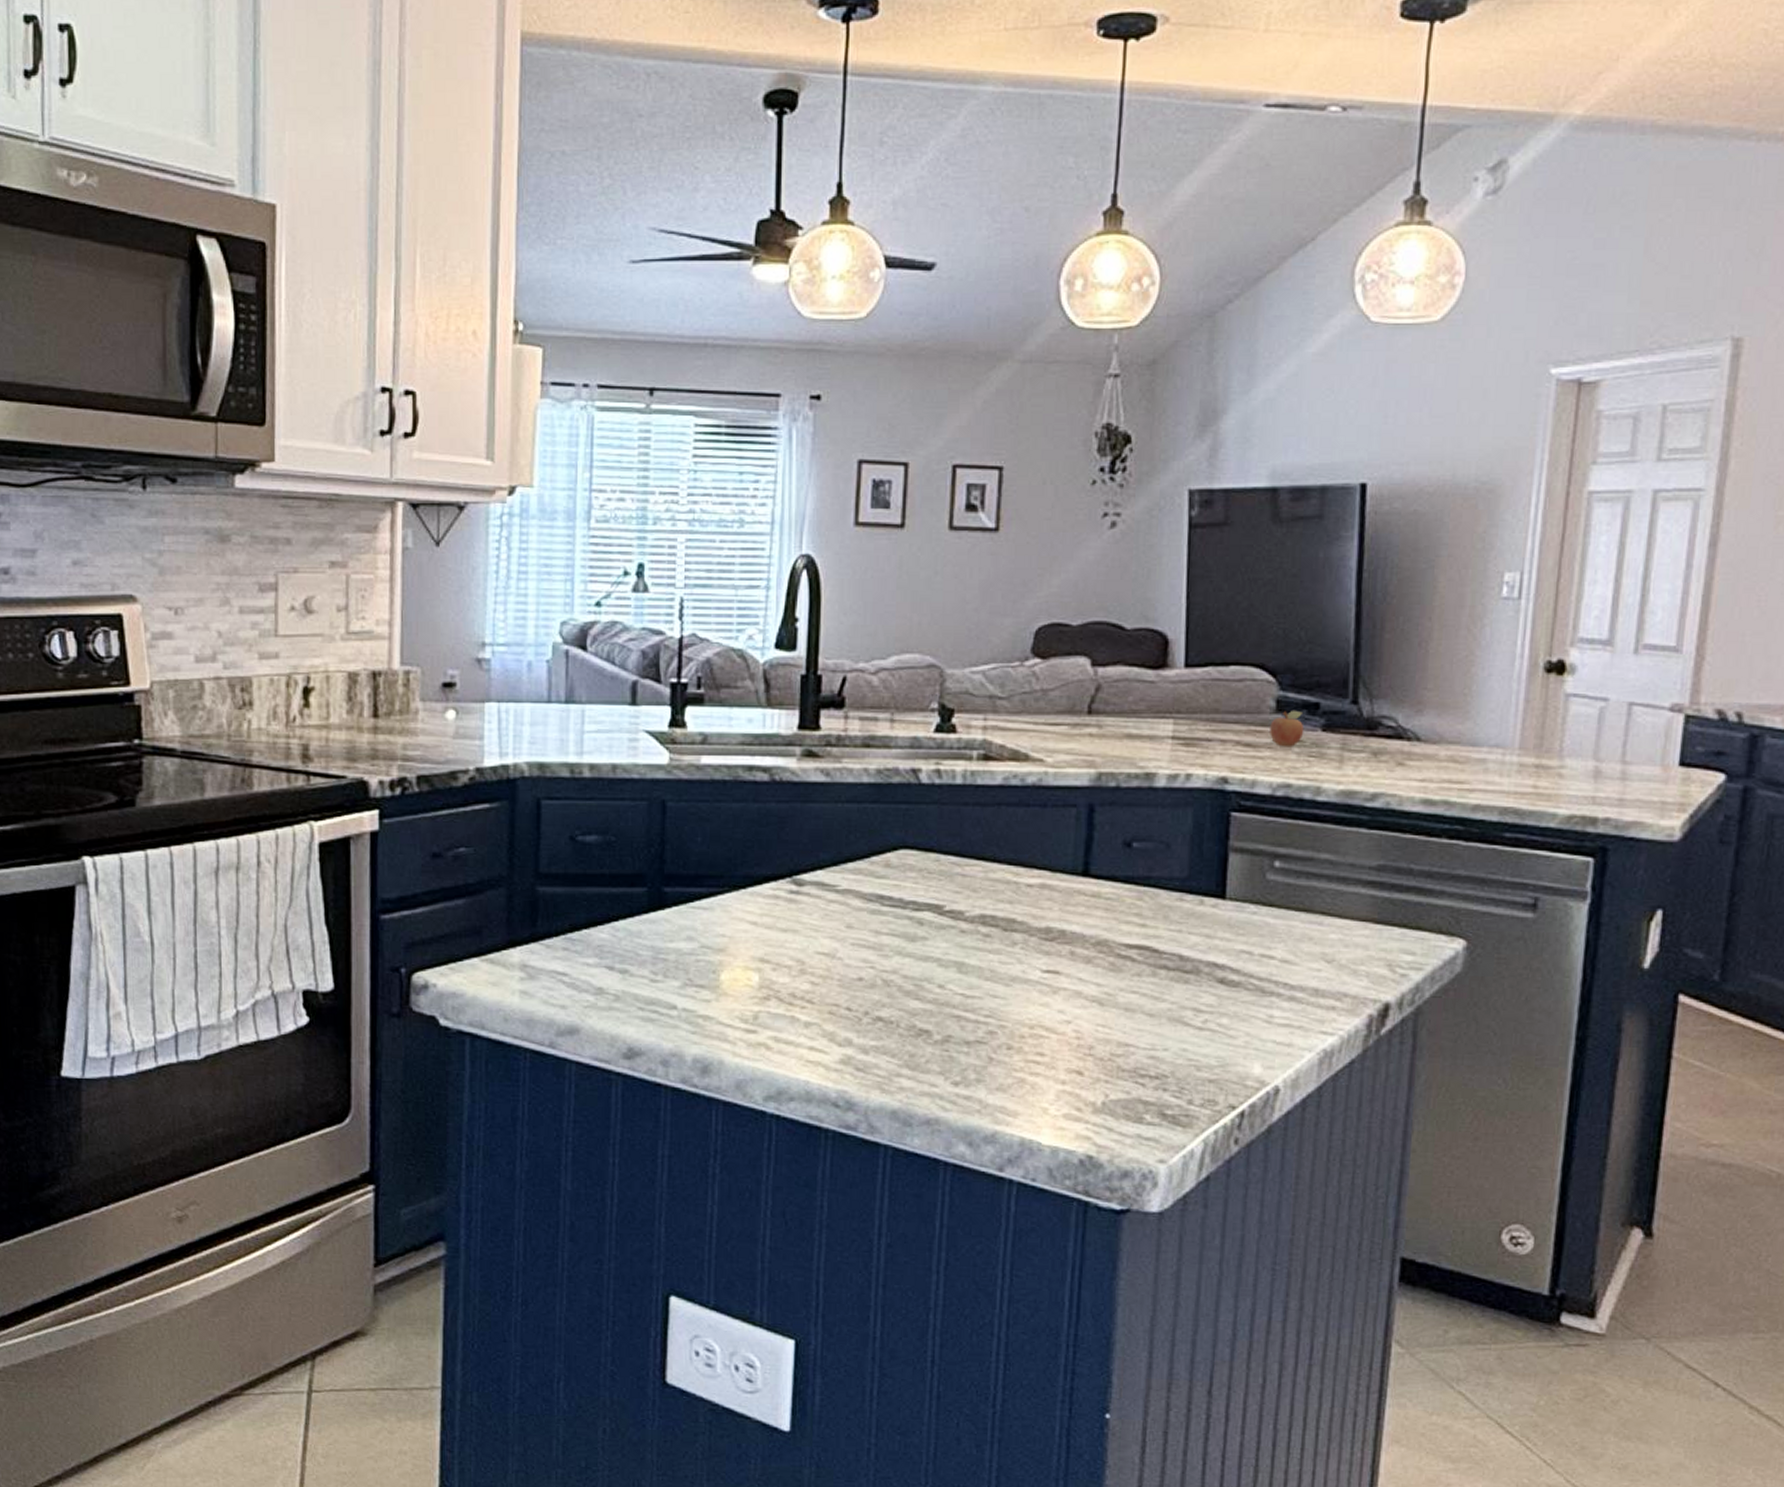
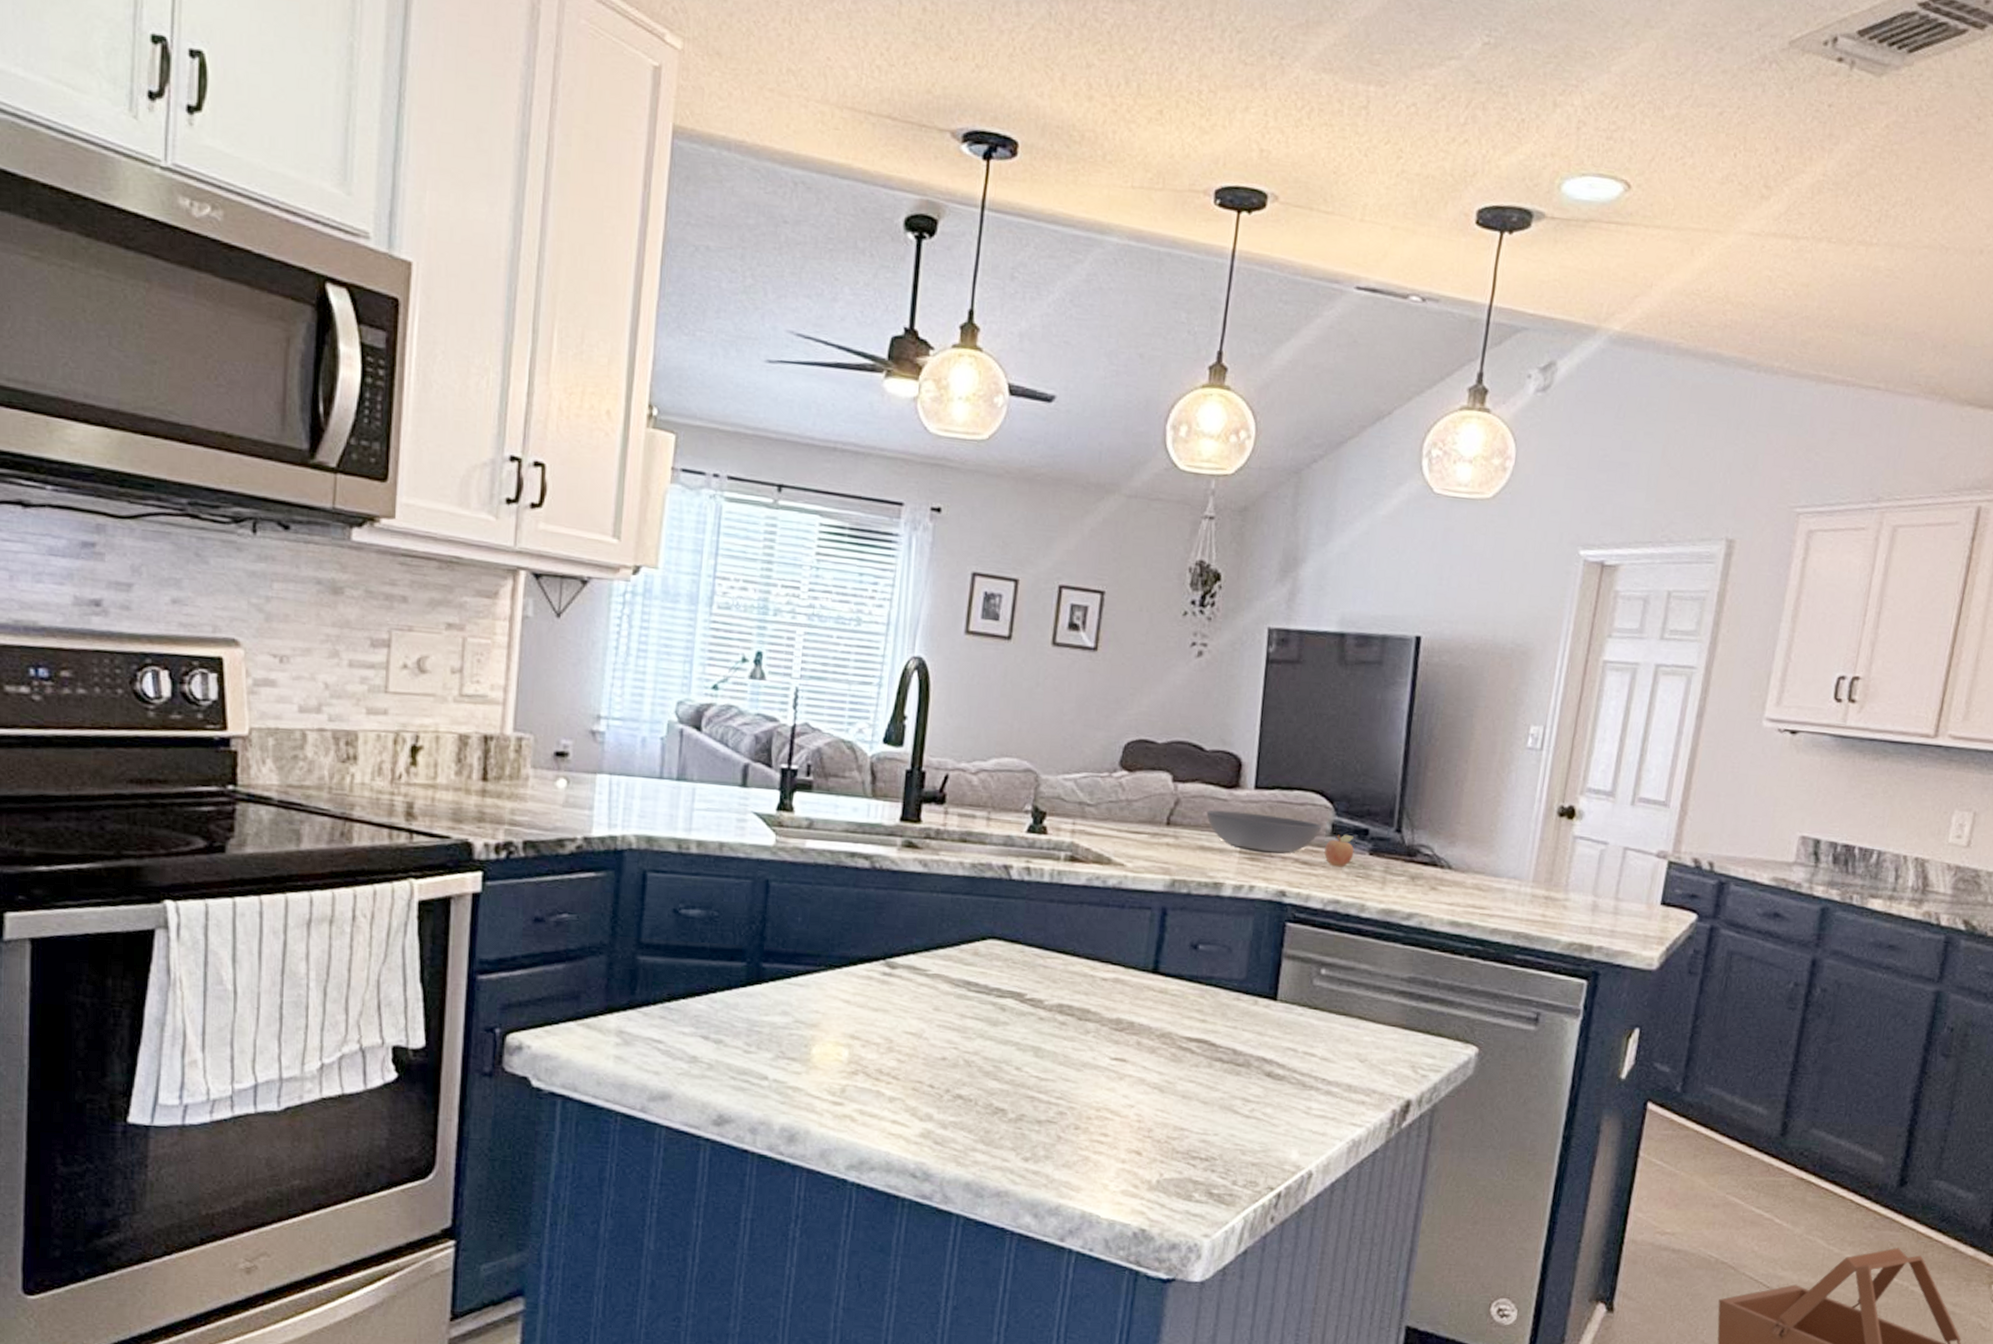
dish: none [1132,693,1265,738] -> present [1206,810,1322,855]

